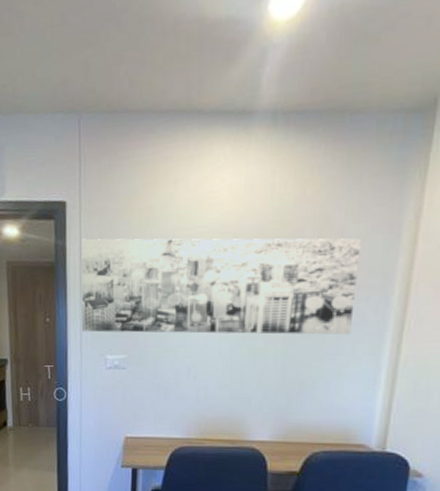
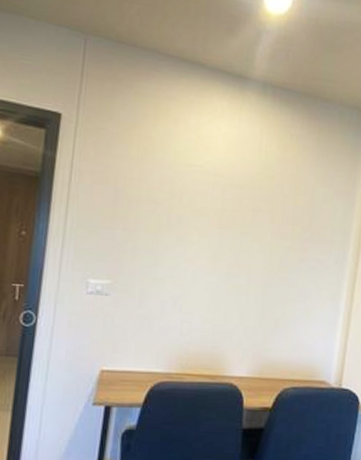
wall art: present [81,238,361,335] -> none [64,154,327,281]

